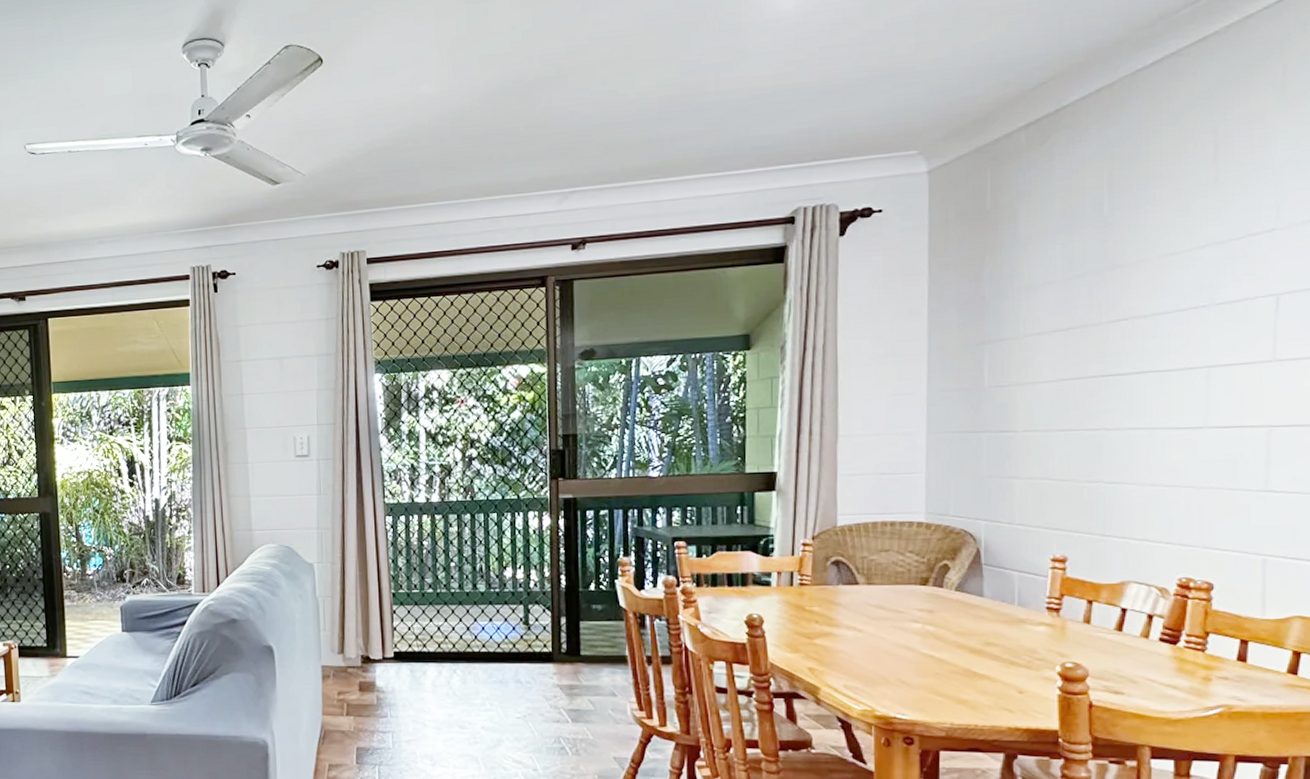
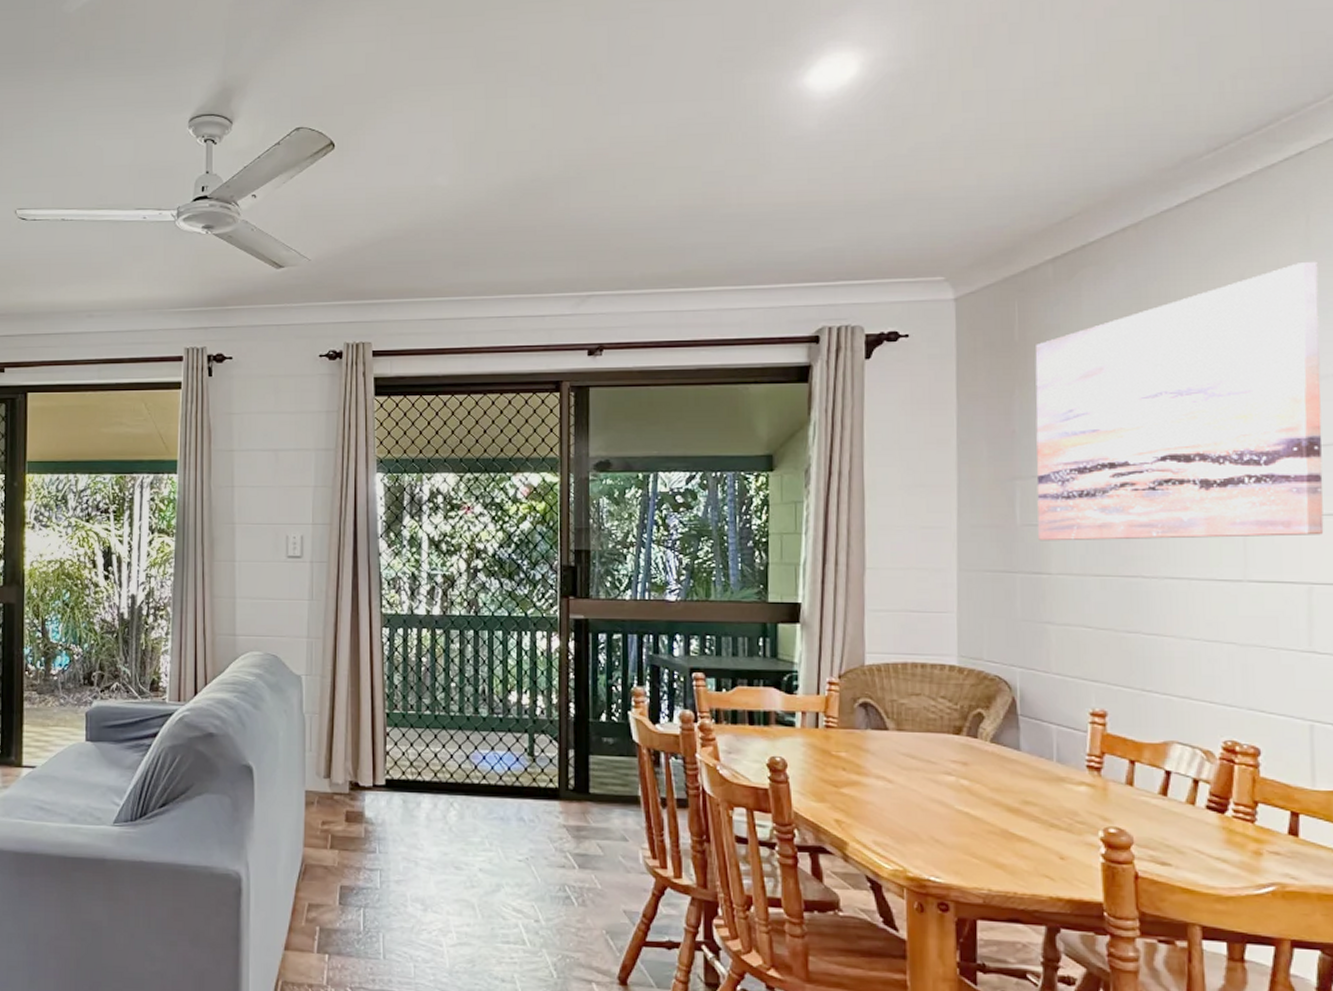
wall art: none [1004,110,1293,401] -> present [1035,261,1324,541]

